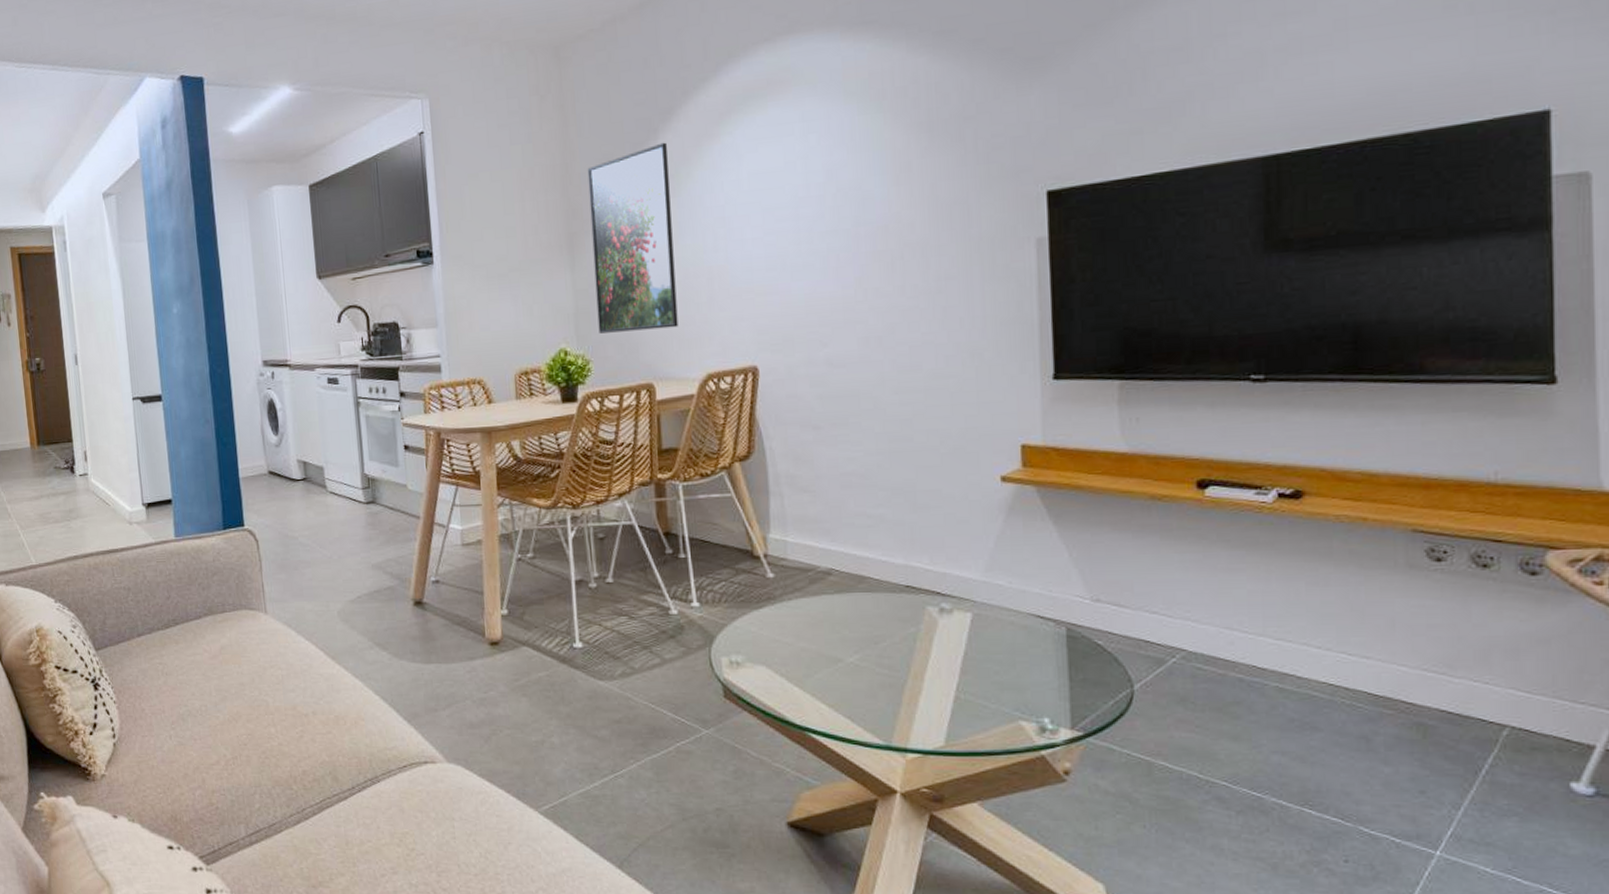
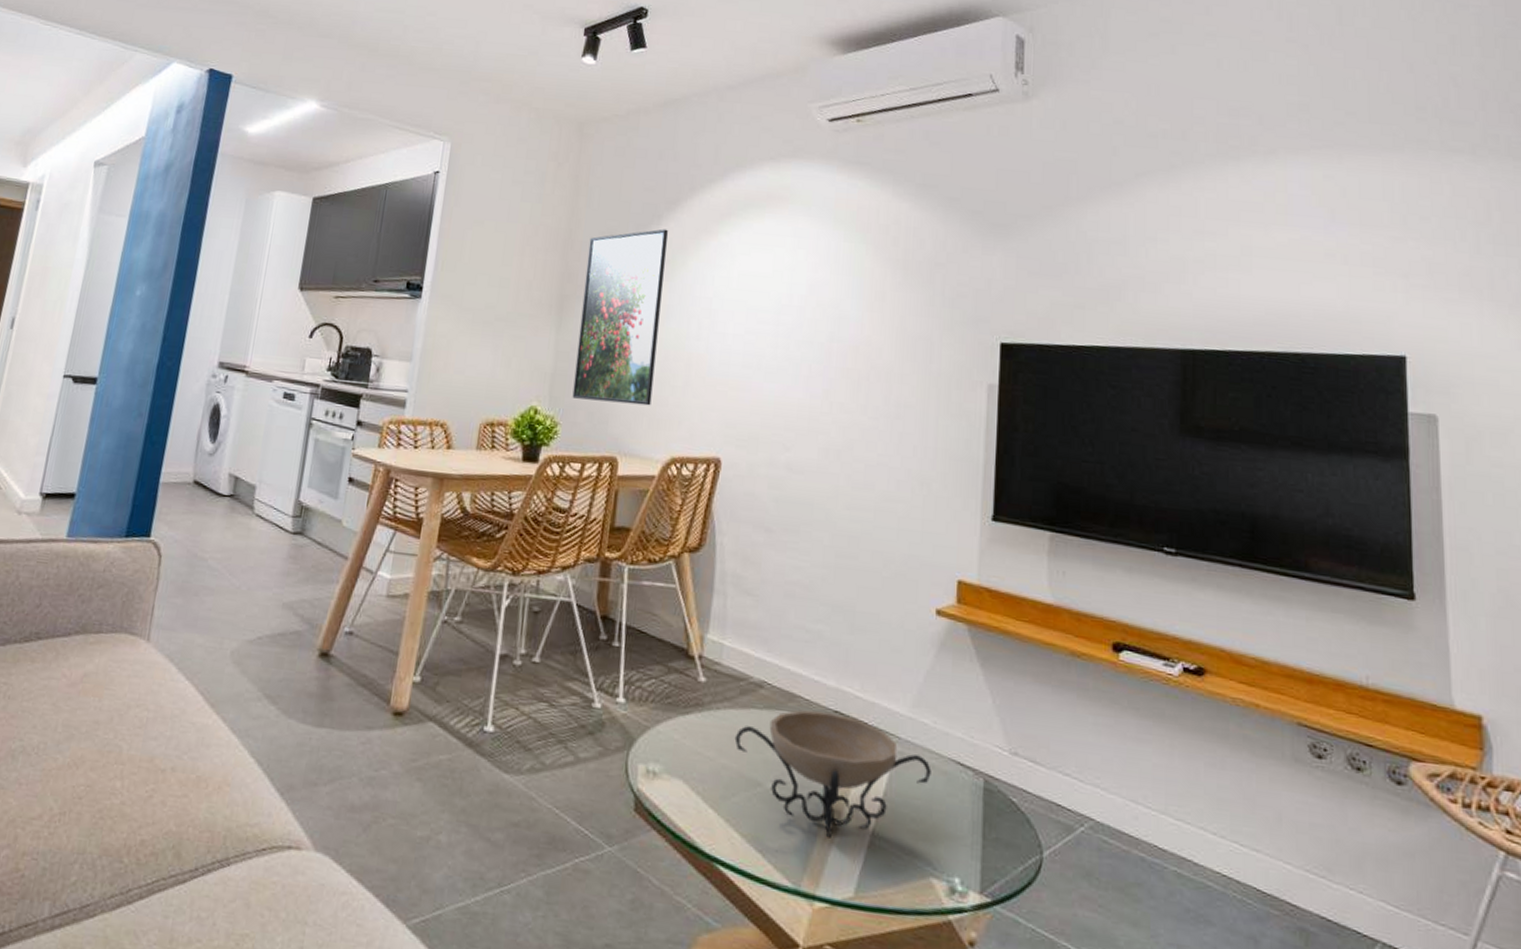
decorative bowl: none [810,587,1011,700] -> present [734,710,932,840]

